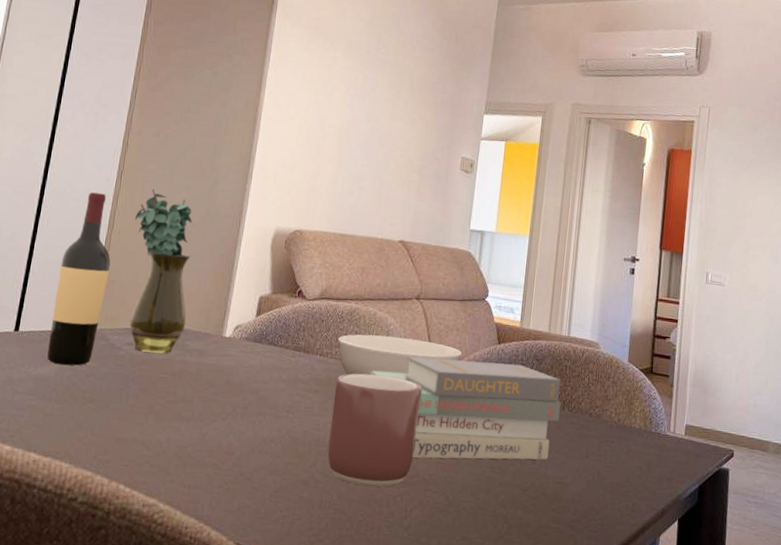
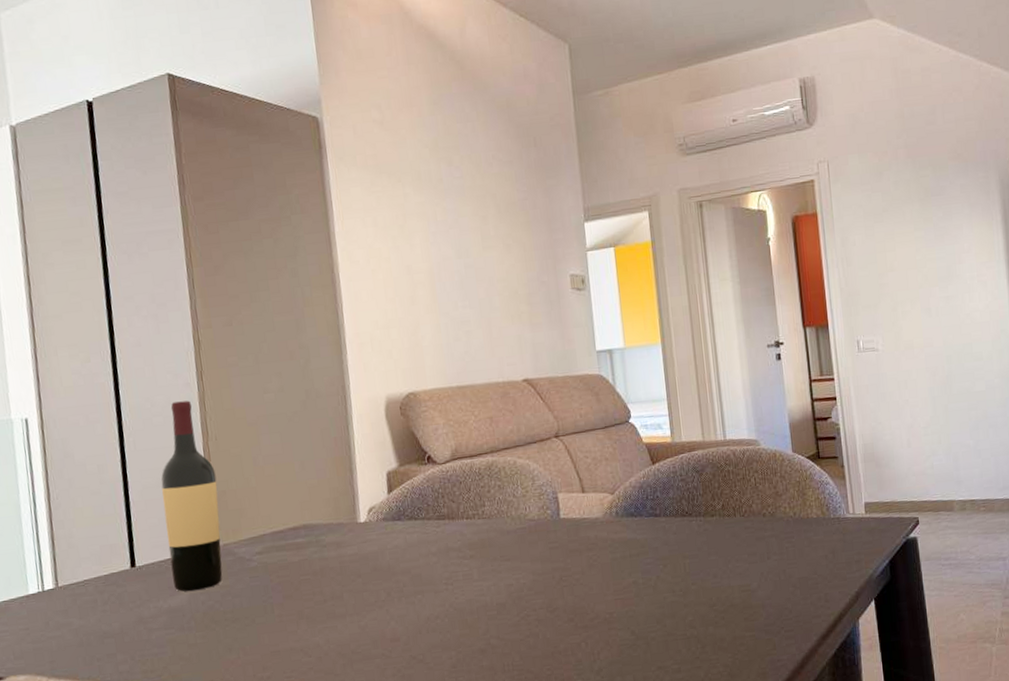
vase: present [129,188,192,354] -> none [229,383,315,558]
mug: present [328,373,423,487] -> none [490,522,589,641]
bowl: present [338,334,463,376] -> none [481,478,617,532]
books: present [371,356,561,460] -> none [524,480,732,600]

